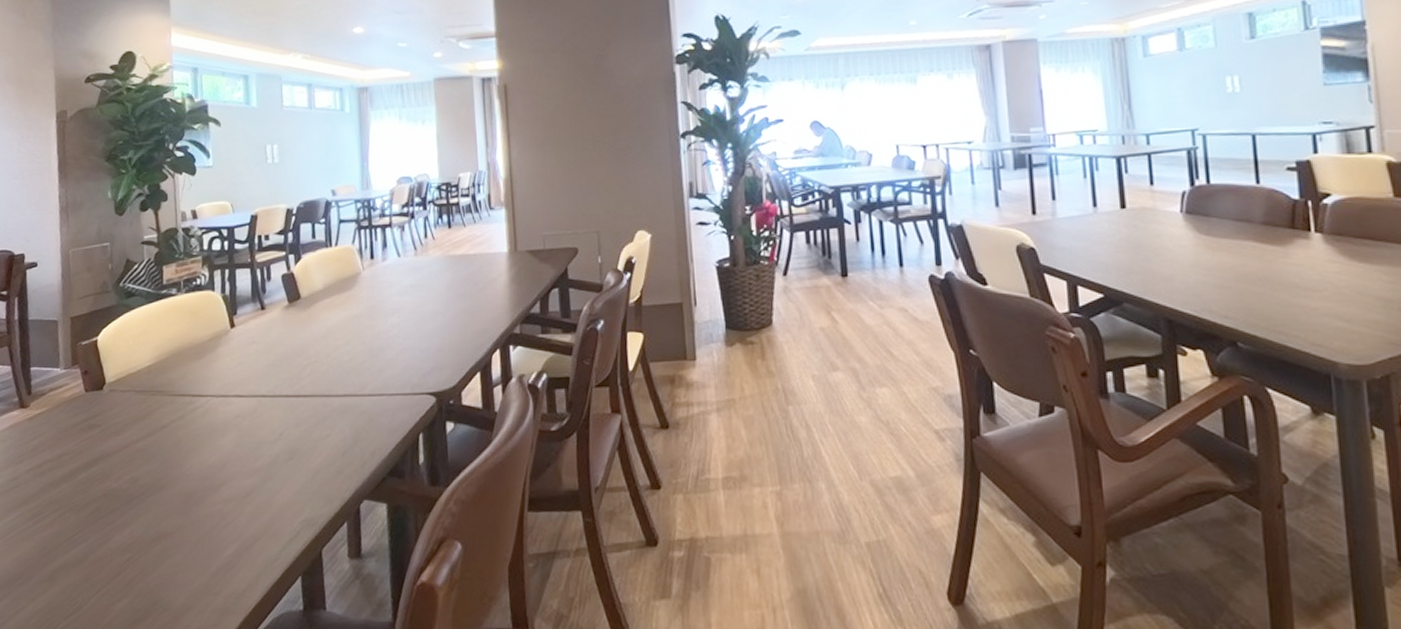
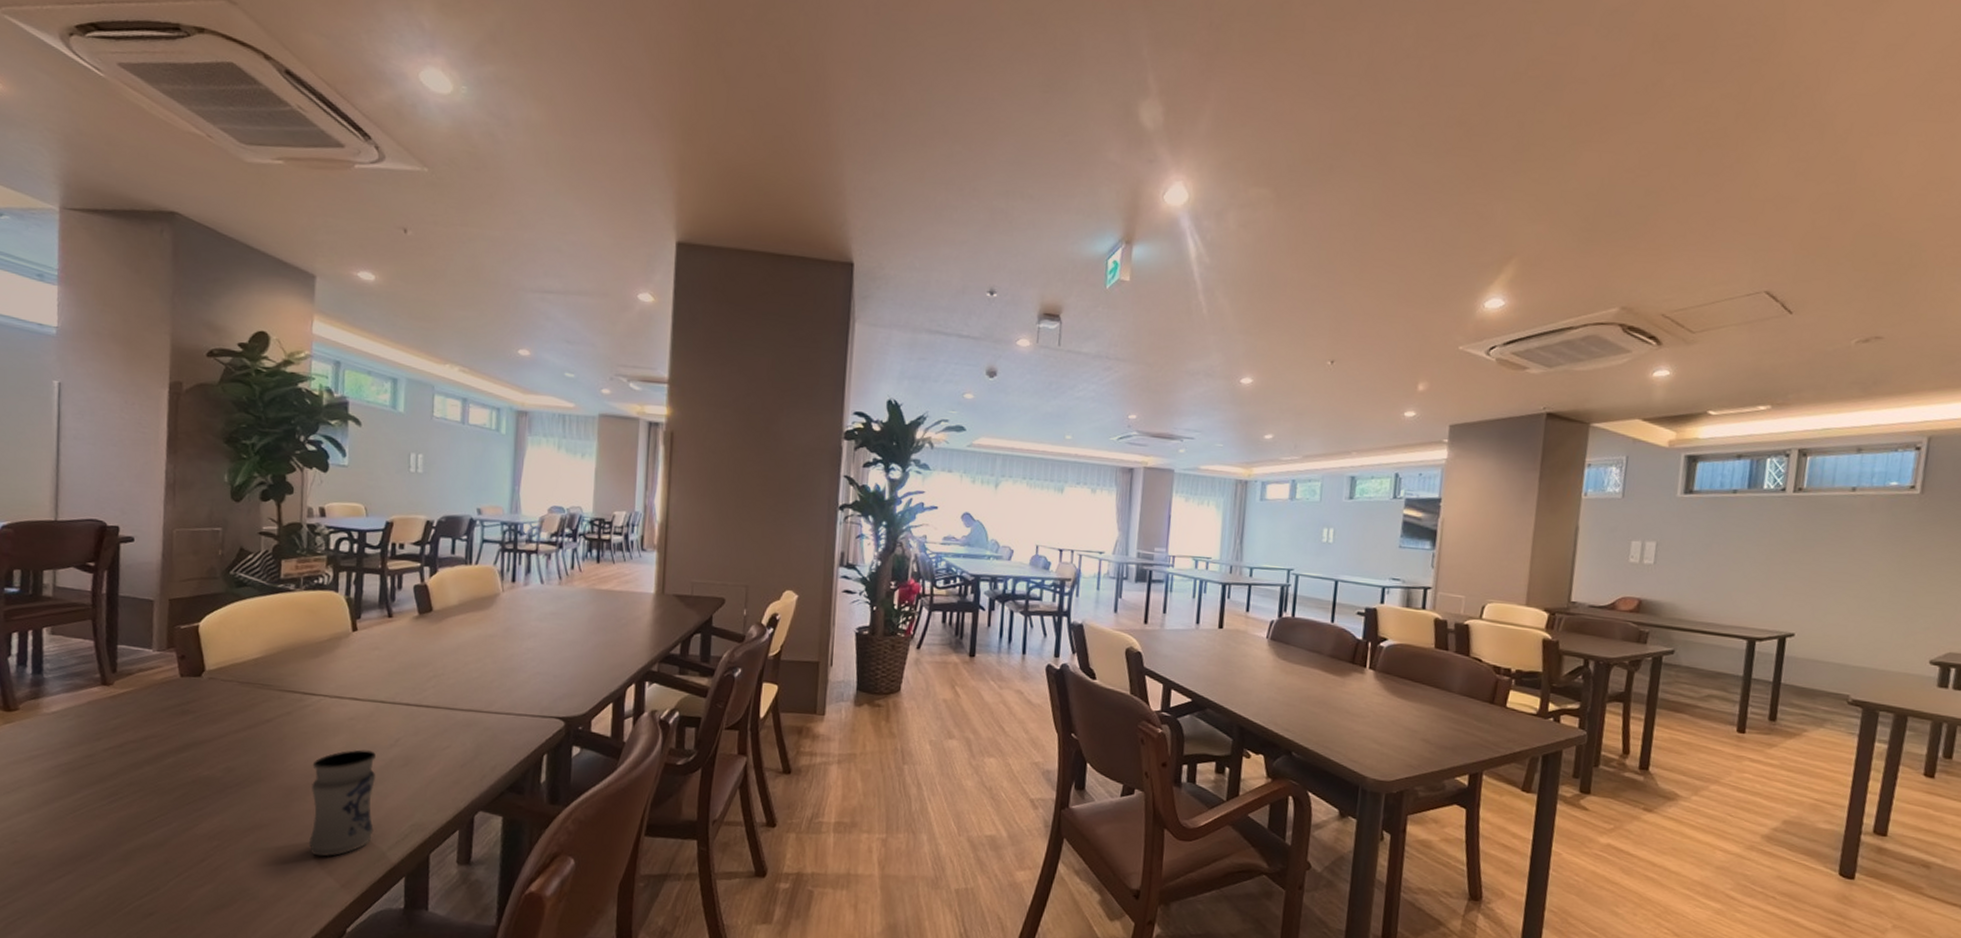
jar: none [206,447,268,561] -> present [308,749,376,857]

